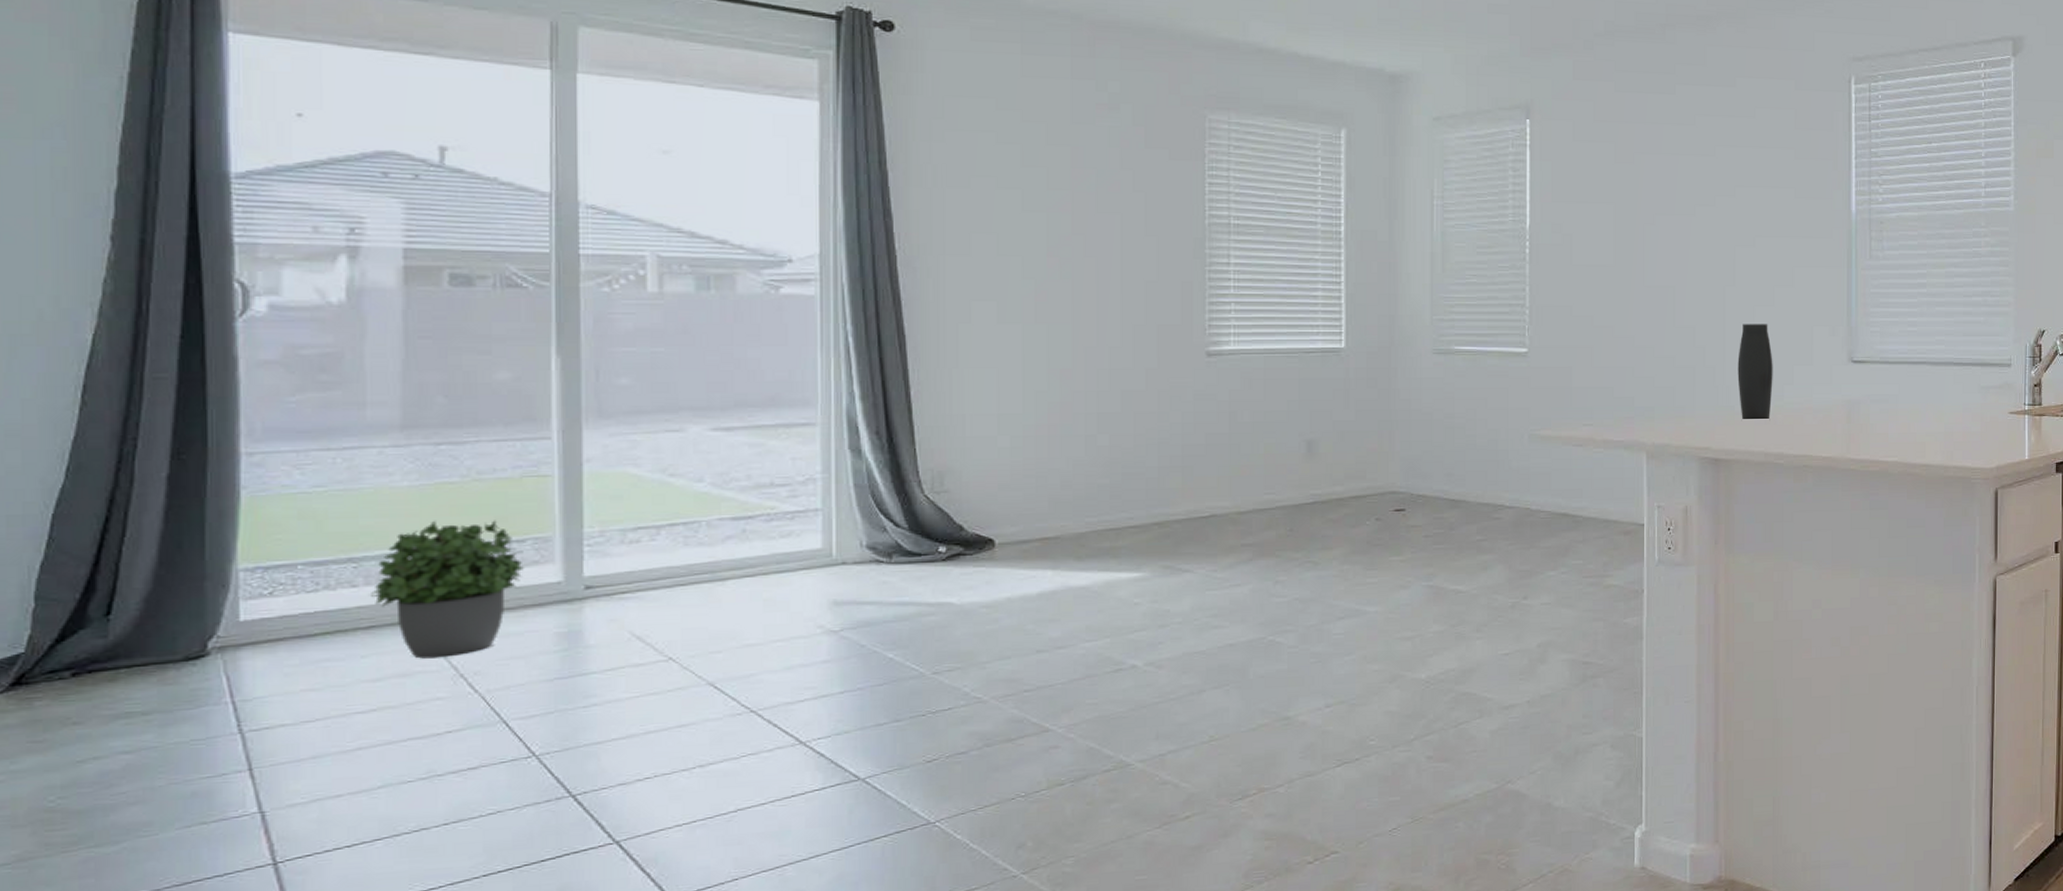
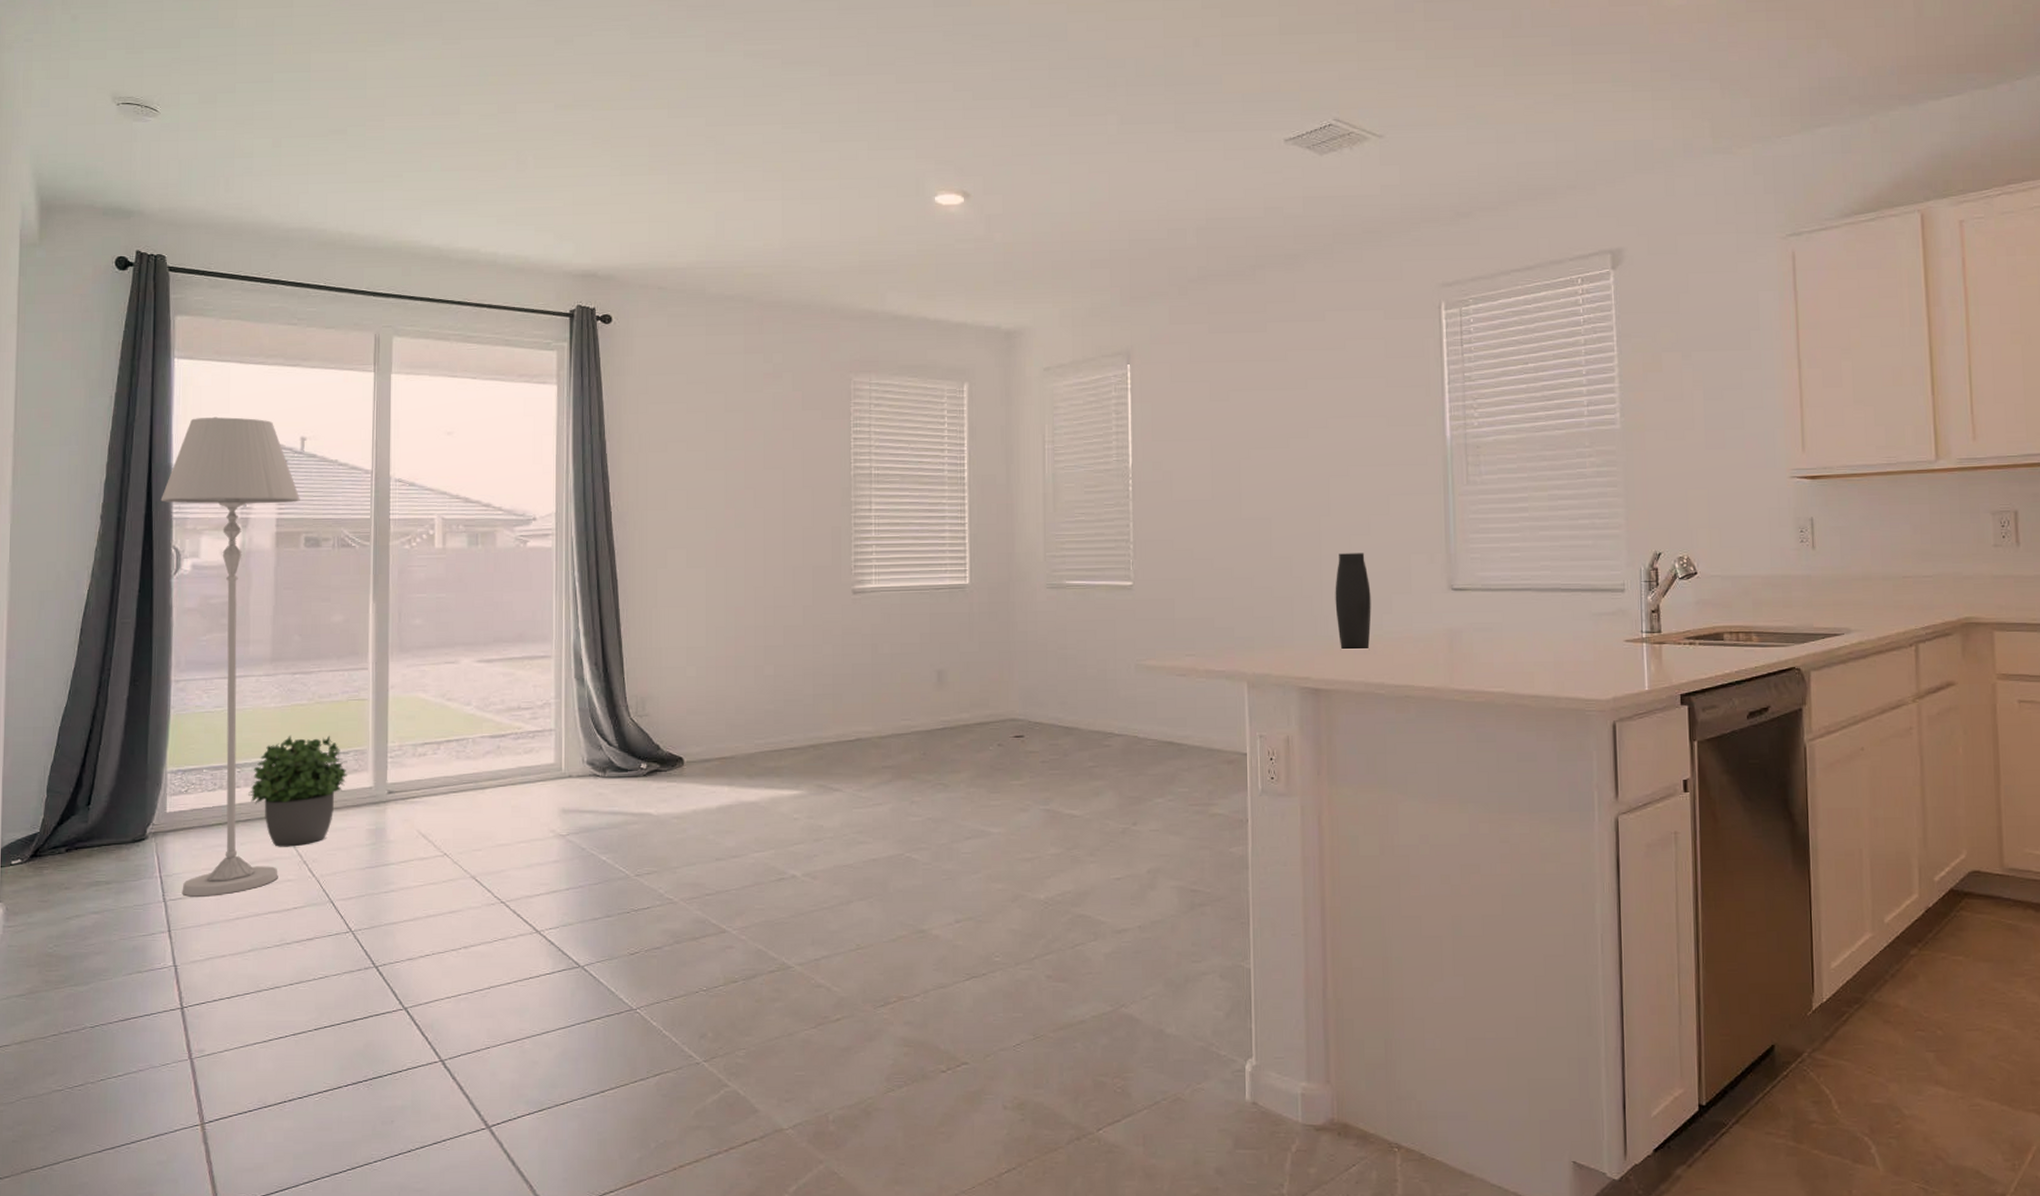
floor lamp: none [212,113,440,726] -> present [160,417,300,897]

